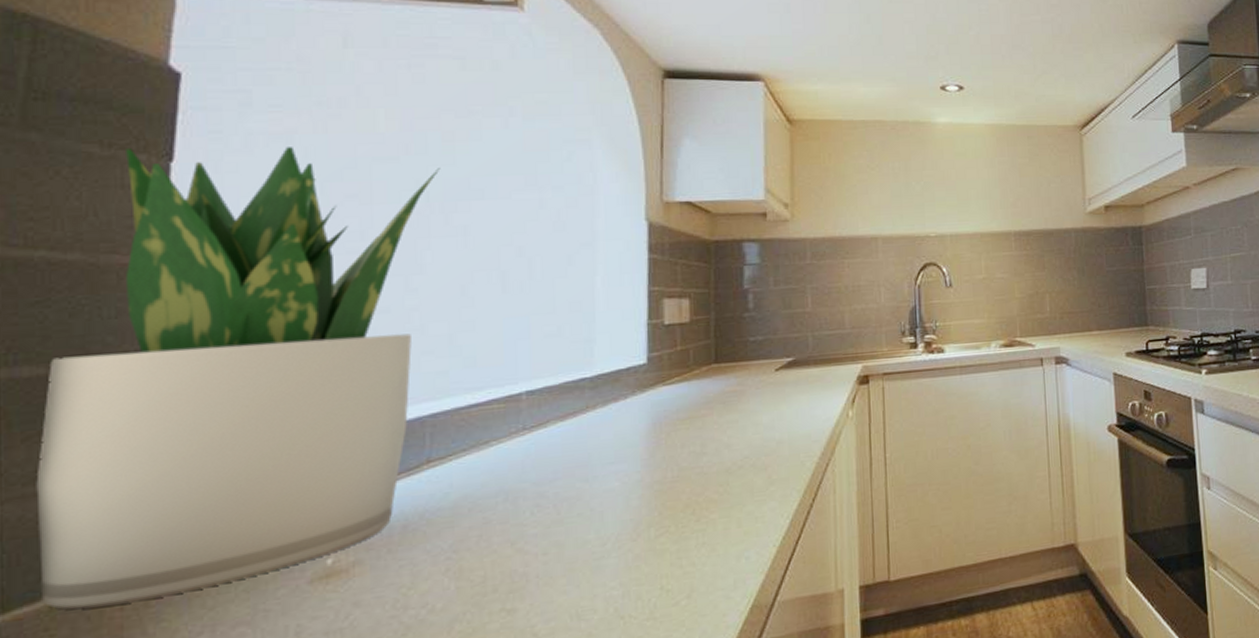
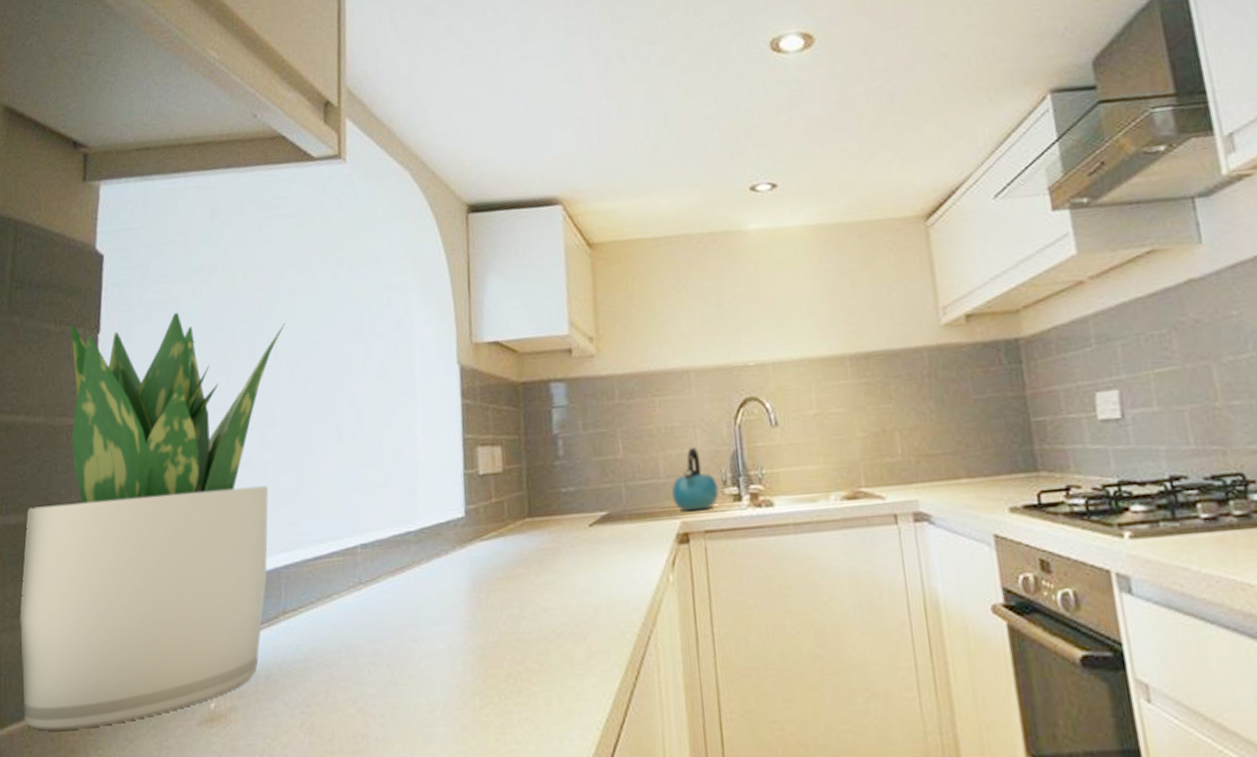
kettle: none [855,303,897,358] -> present [671,448,719,512]

